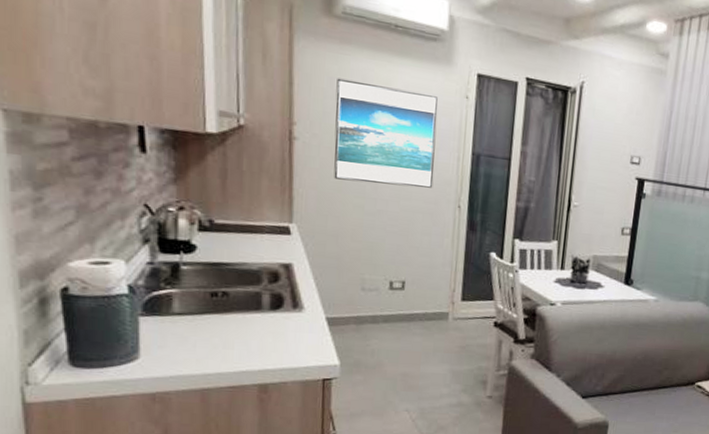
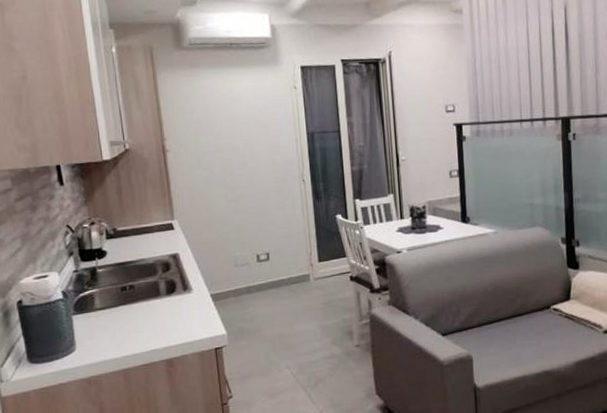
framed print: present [334,78,438,188] -> none [192,92,279,177]

